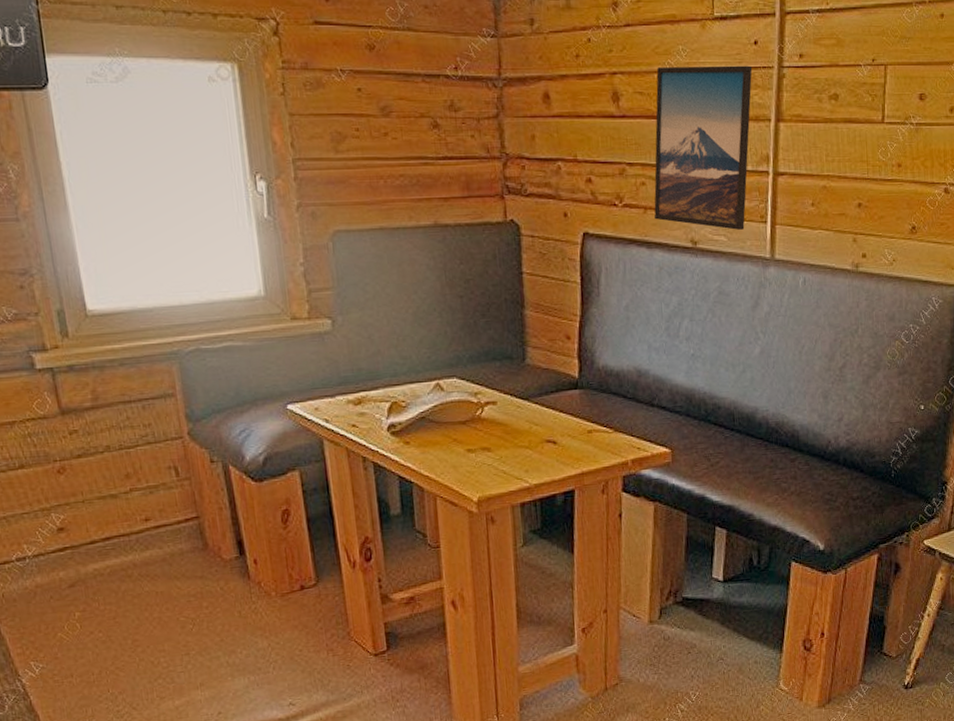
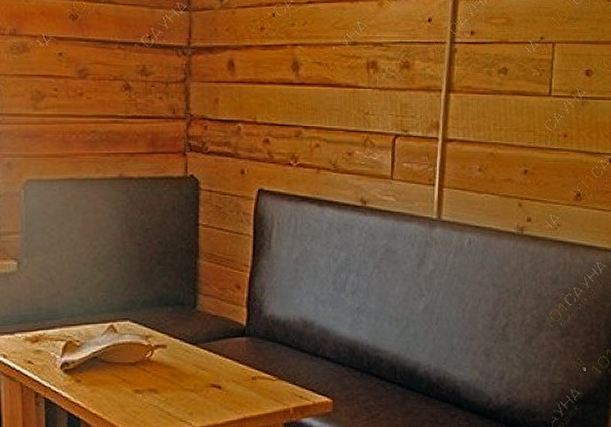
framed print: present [654,65,753,230] -> none [327,40,426,191]

